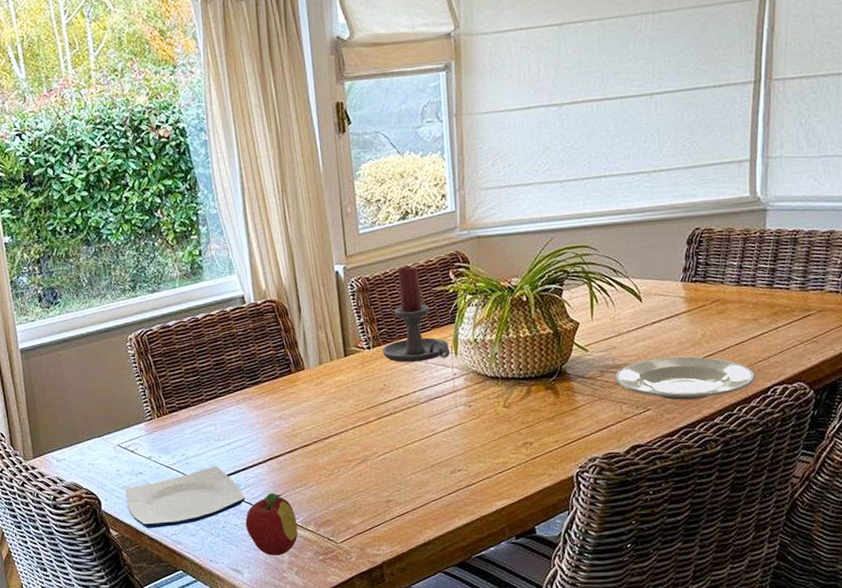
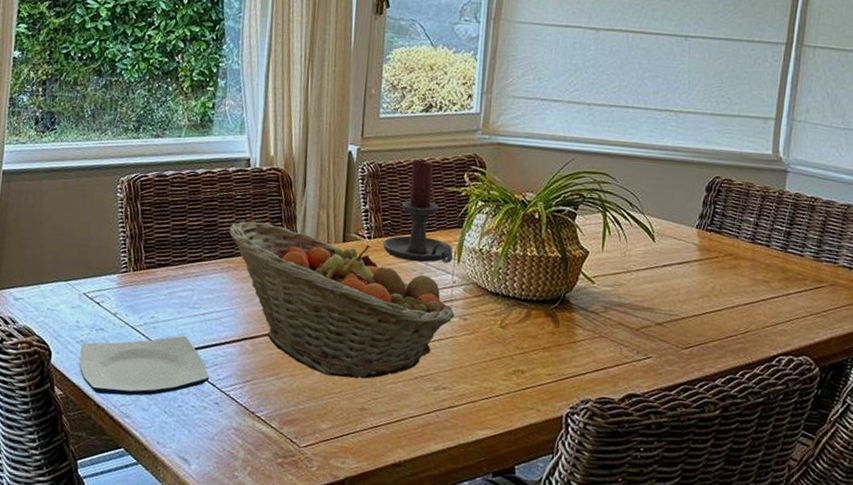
fruit basket: none [237,352,460,478] -> present [229,221,455,379]
apple: present [245,492,298,556] -> none [203,376,261,450]
plate: present [614,356,756,400] -> none [618,303,762,356]

